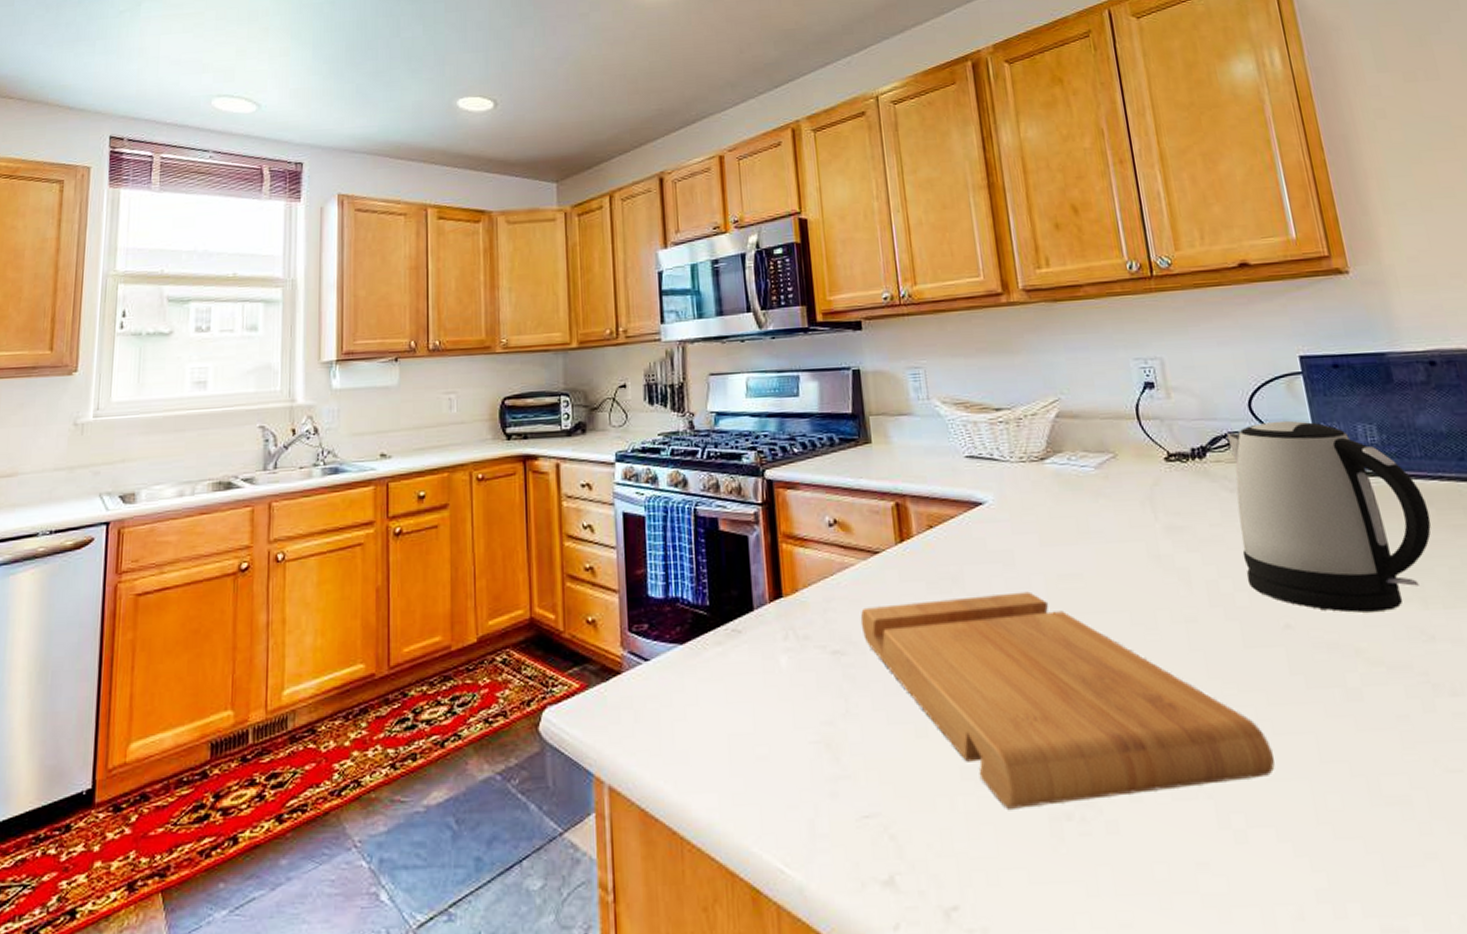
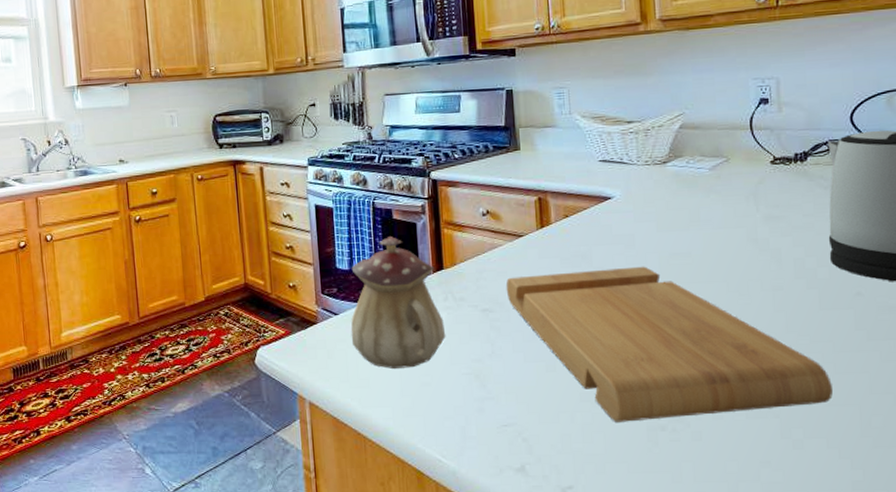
teapot: none [665,552,787,736] -> present [350,235,446,369]

